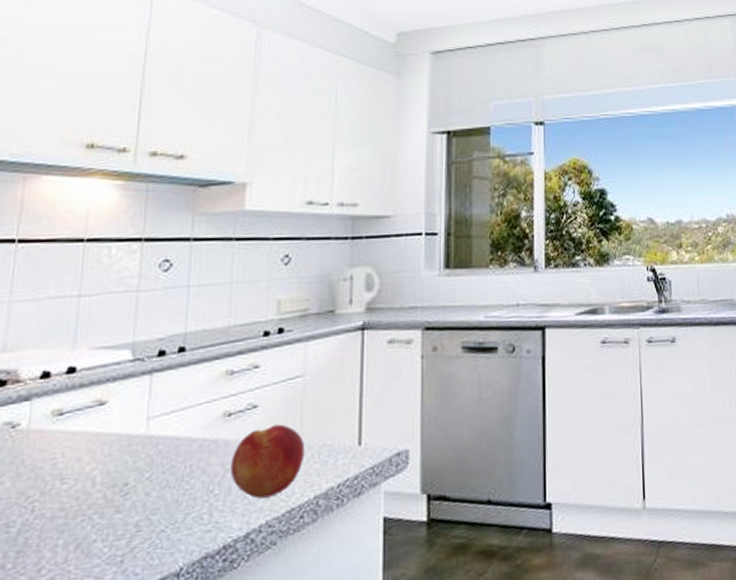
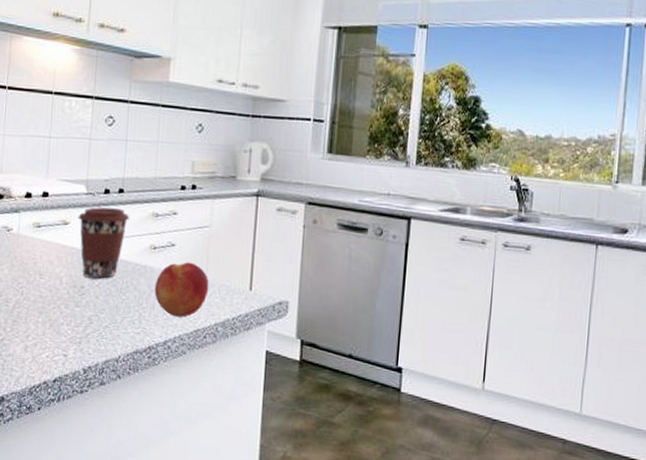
coffee cup: none [119,372,195,470] -> present [78,207,130,279]

